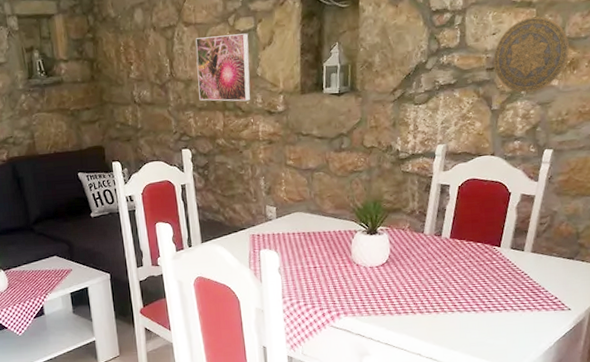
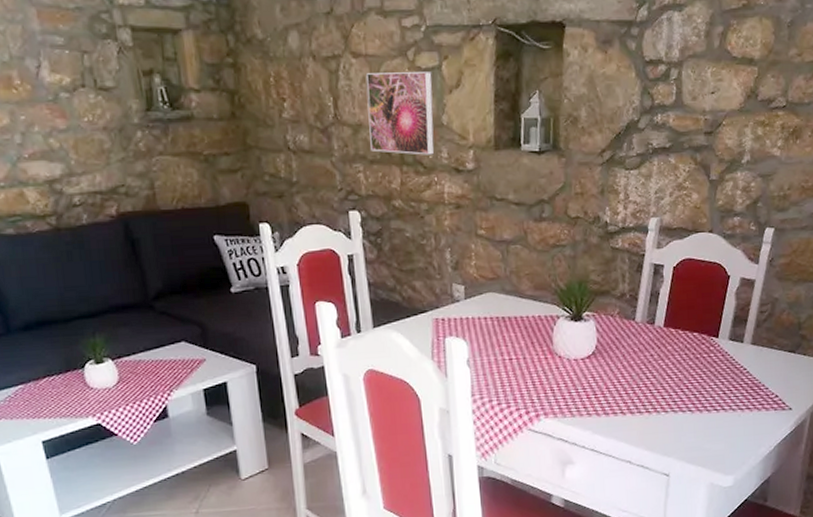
decorative plate: present [493,16,569,93] -> none [712,76,792,162]

